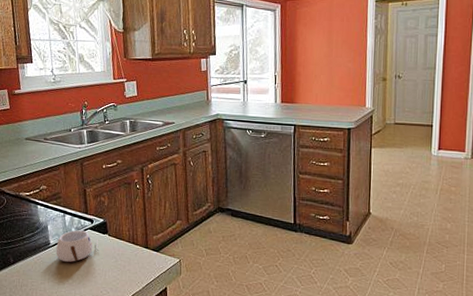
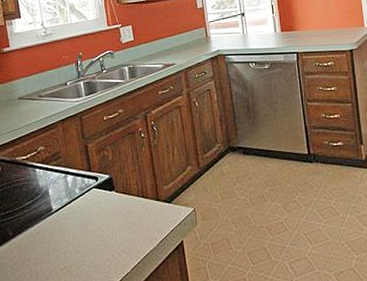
mug: present [56,230,99,262] -> none [59,190,106,227]

